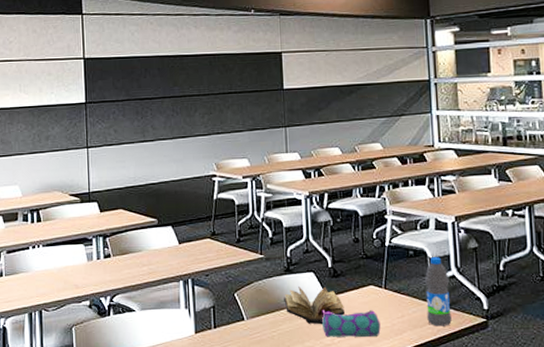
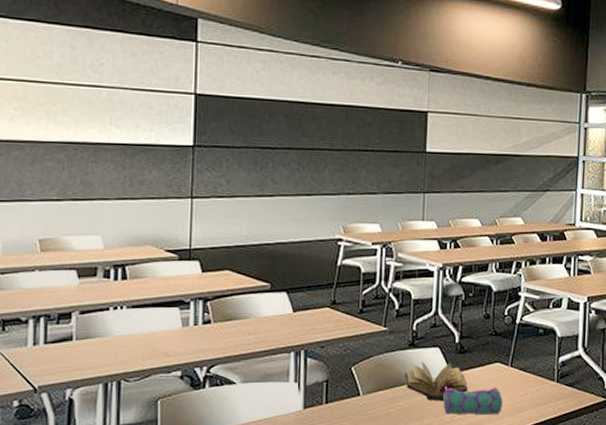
water bottle: present [425,257,452,327] -> none [549,336,576,405]

